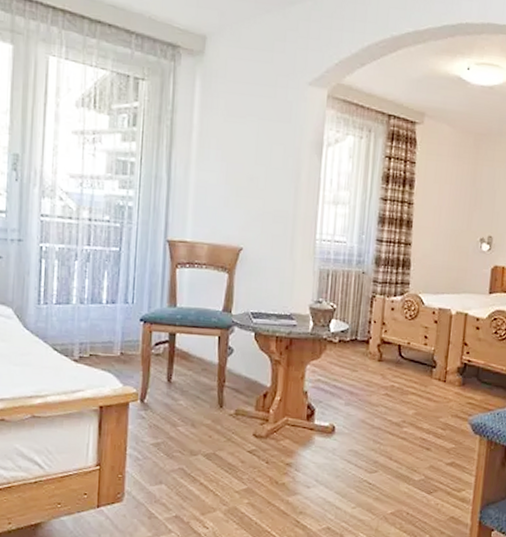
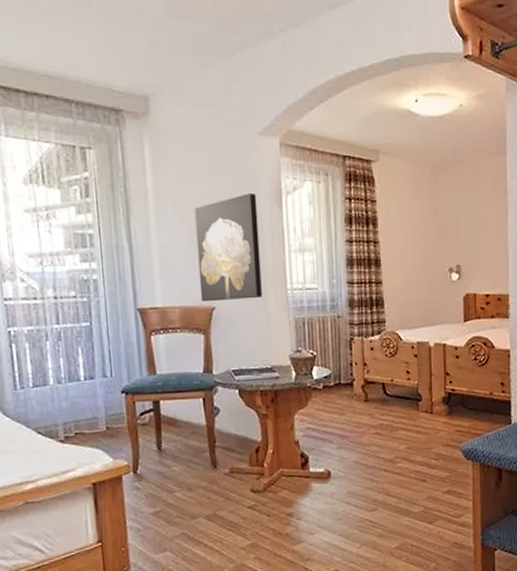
wall art: none [229,140,298,245] -> present [194,193,262,302]

